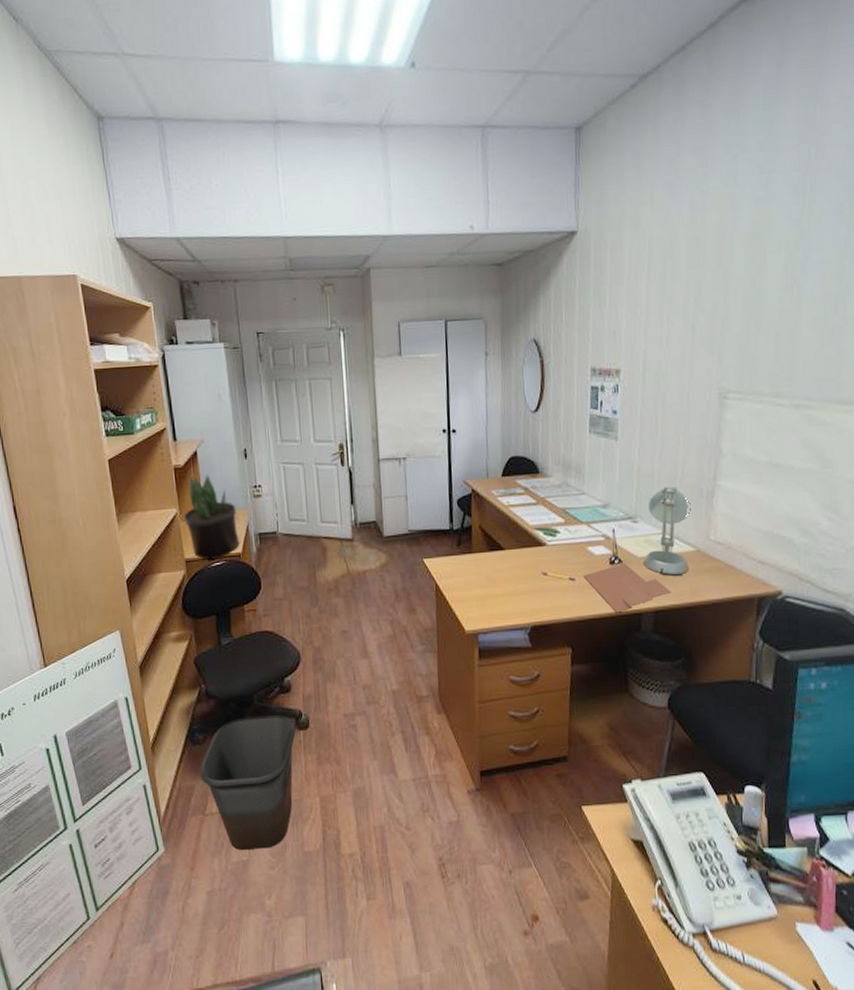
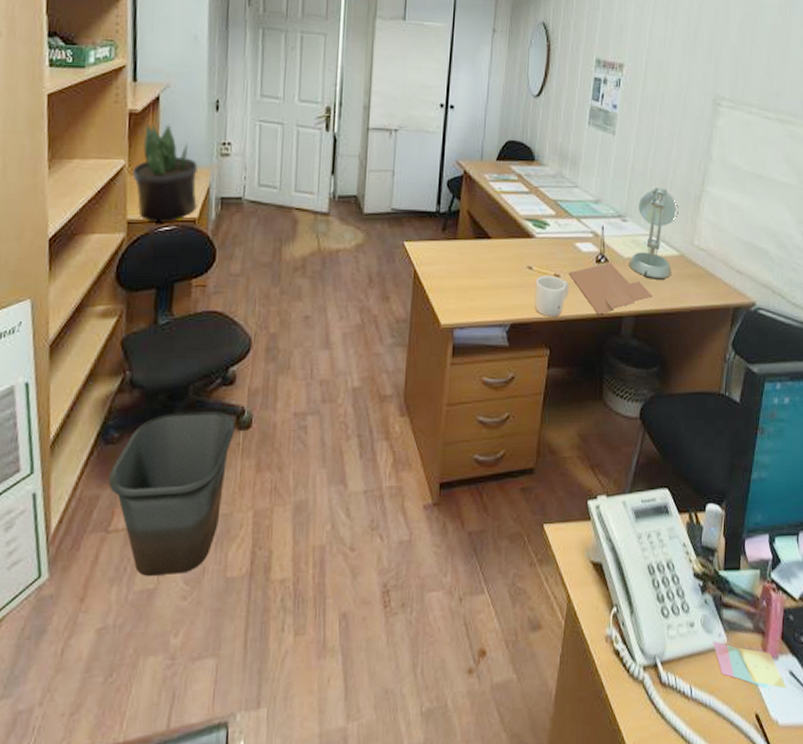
mug: none [551,579,585,619] -> present [534,275,569,318]
sticky notes: none [761,913,845,959] -> present [712,641,787,689]

